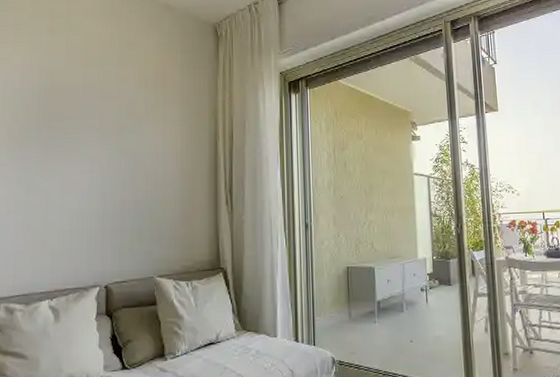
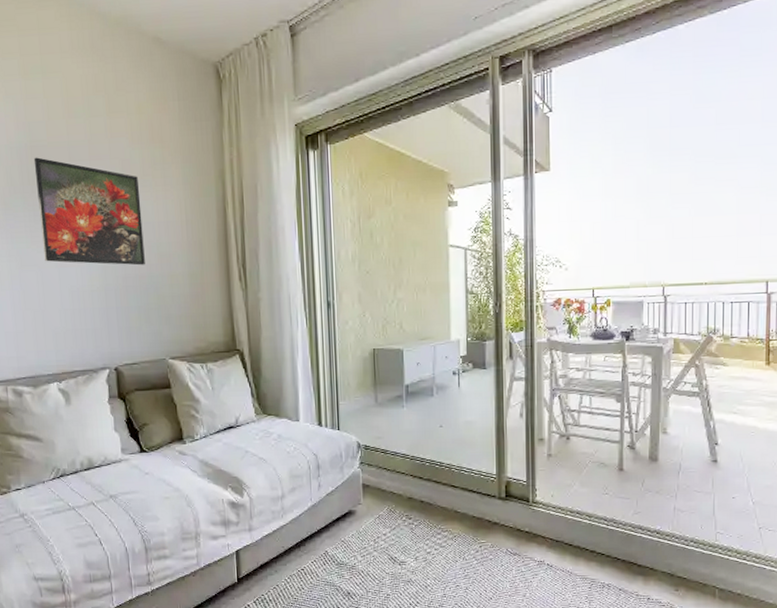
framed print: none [50,98,142,191] -> present [33,157,145,266]

